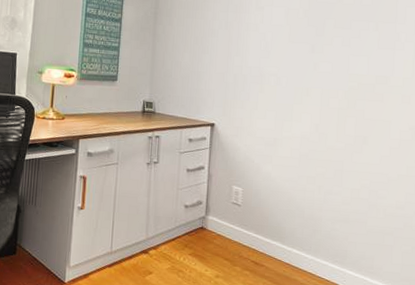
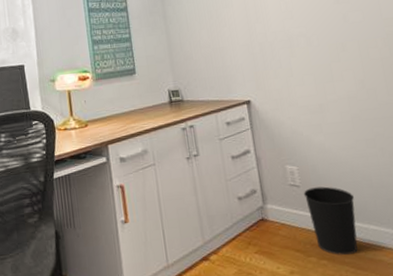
wastebasket: none [242,208,286,270] -> present [303,186,358,255]

